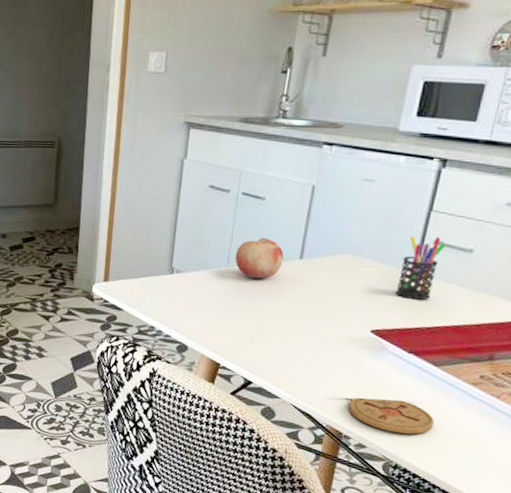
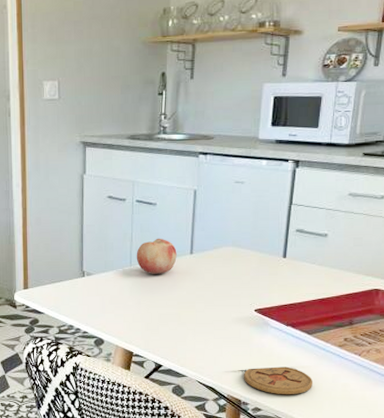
pen holder: present [396,235,446,300] -> none [271,226,306,280]

